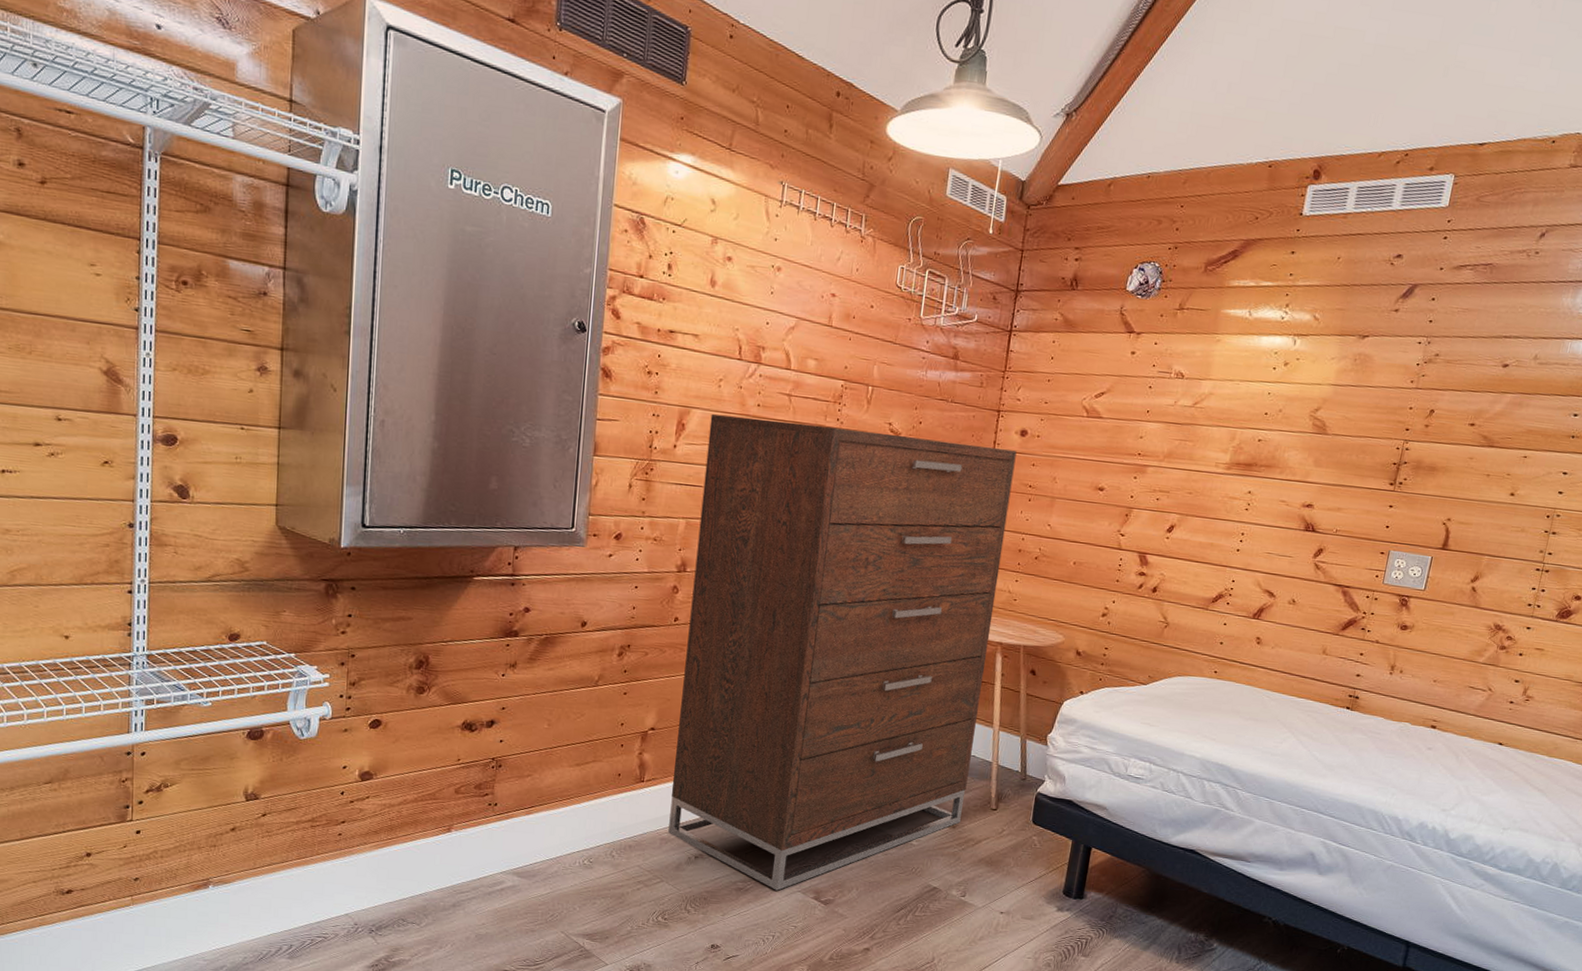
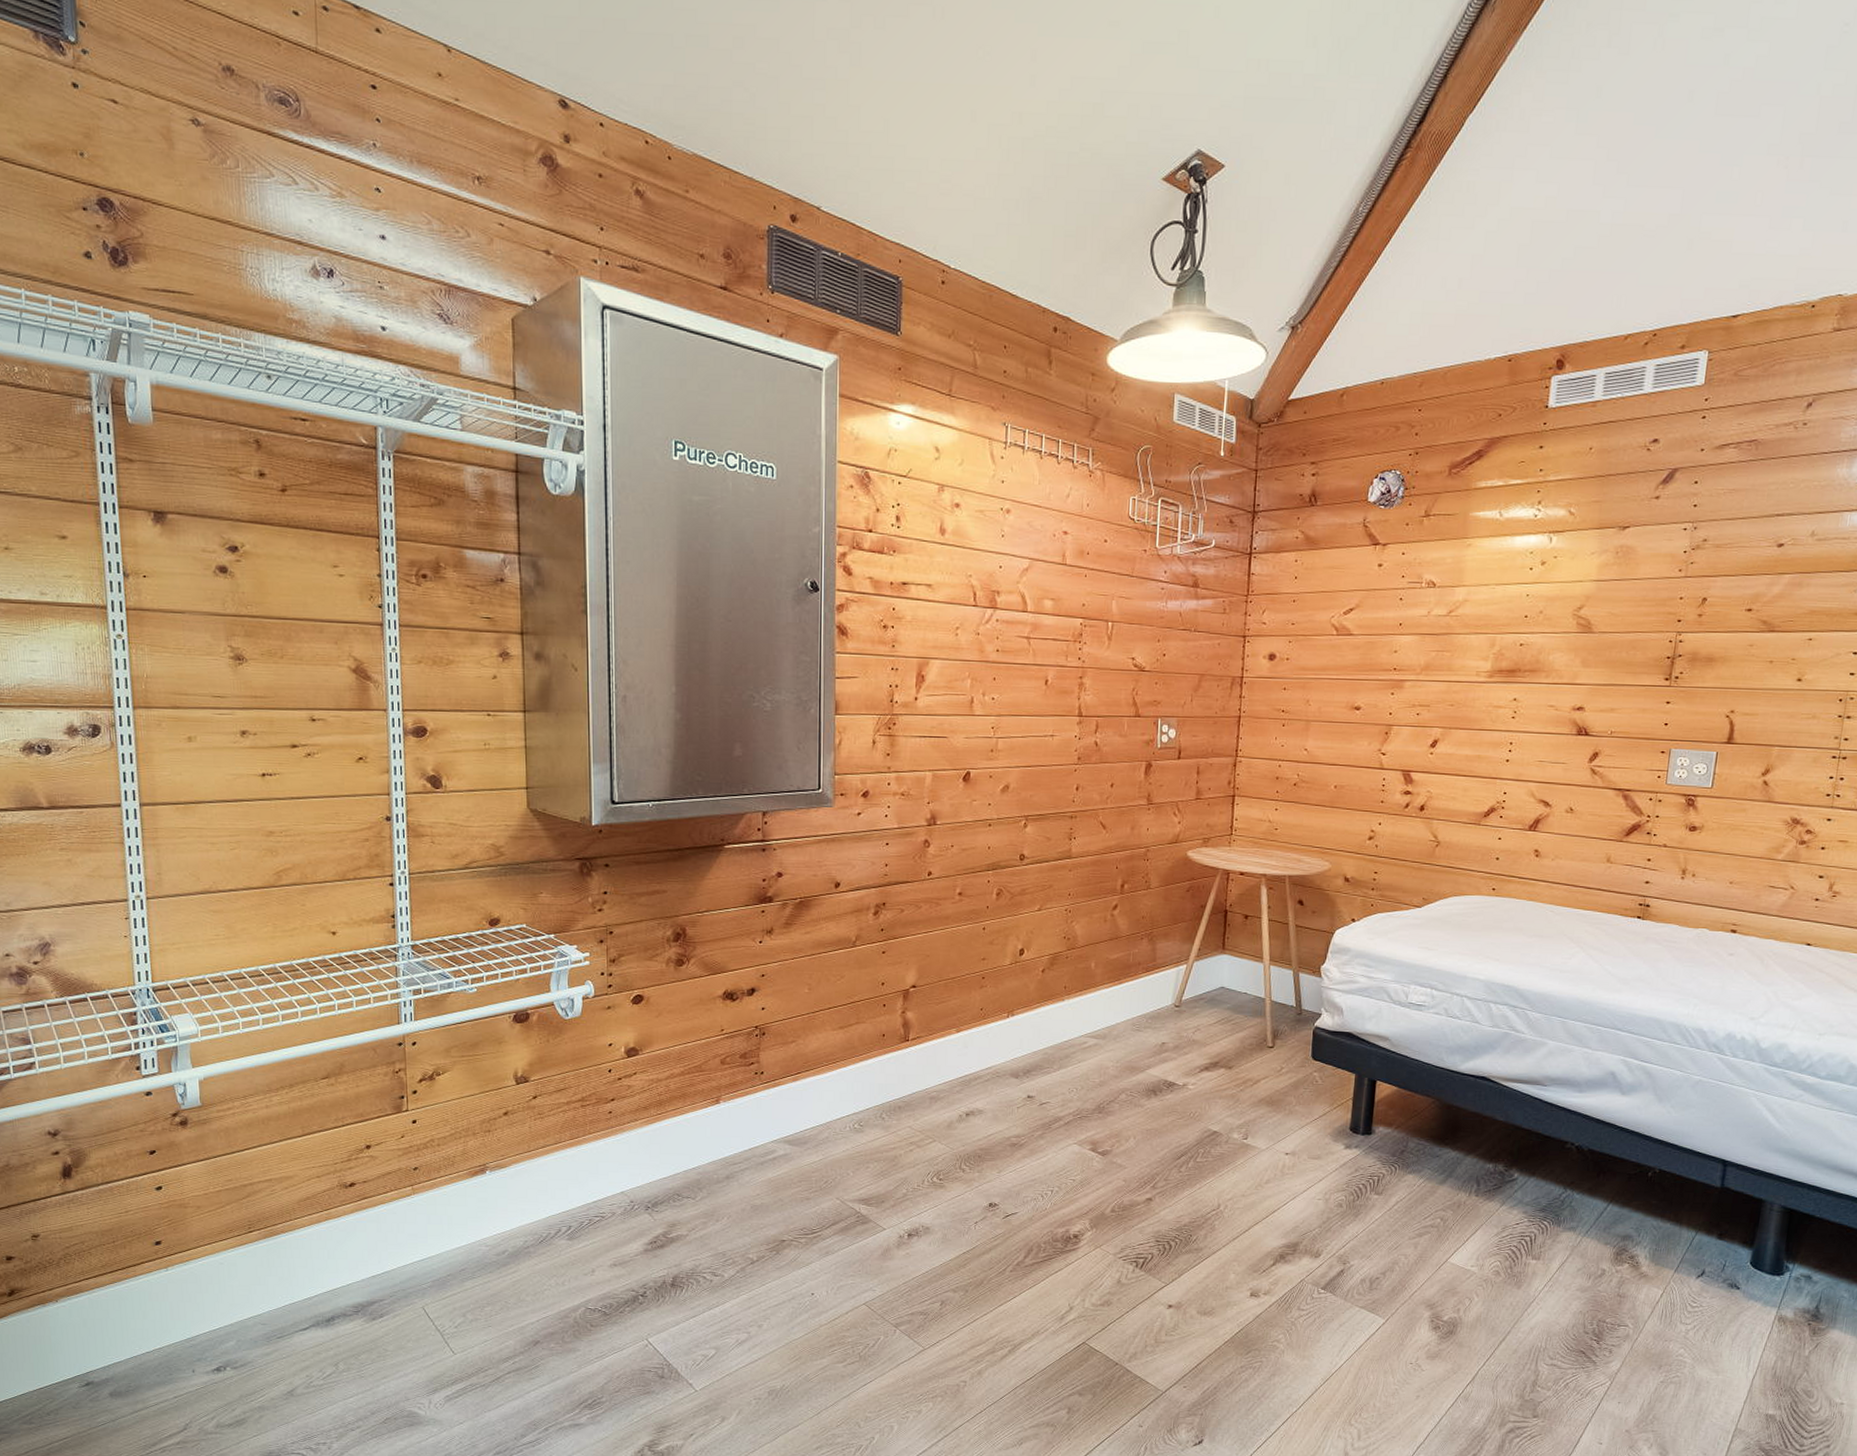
dresser: present [668,414,1017,891] -> none [937,663,1266,1144]

